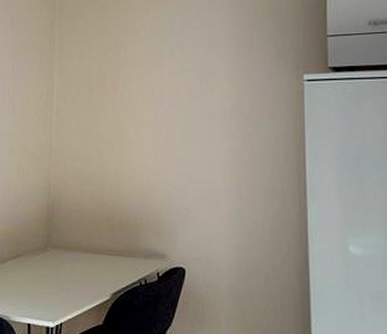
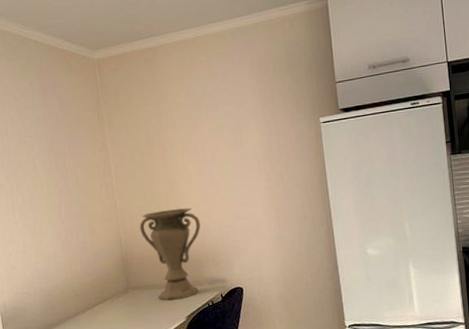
vase: none [73,158,145,271] -> present [139,207,201,301]

